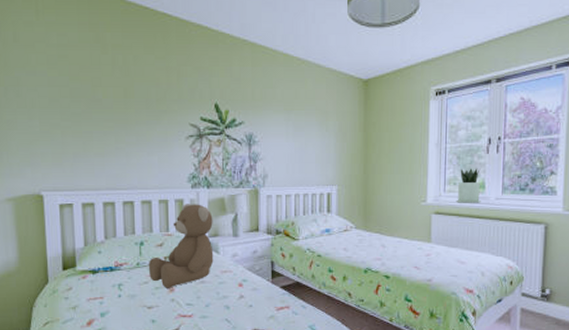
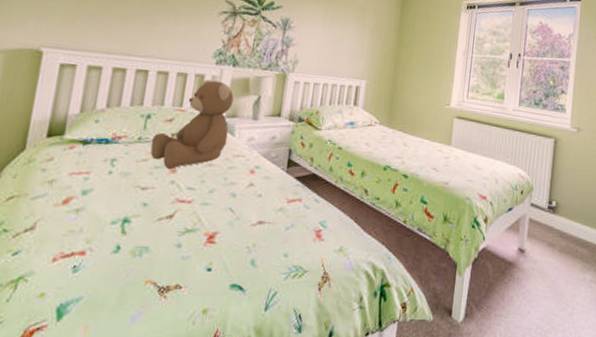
planter: present [455,168,481,203] -> none [477,78,500,113]

